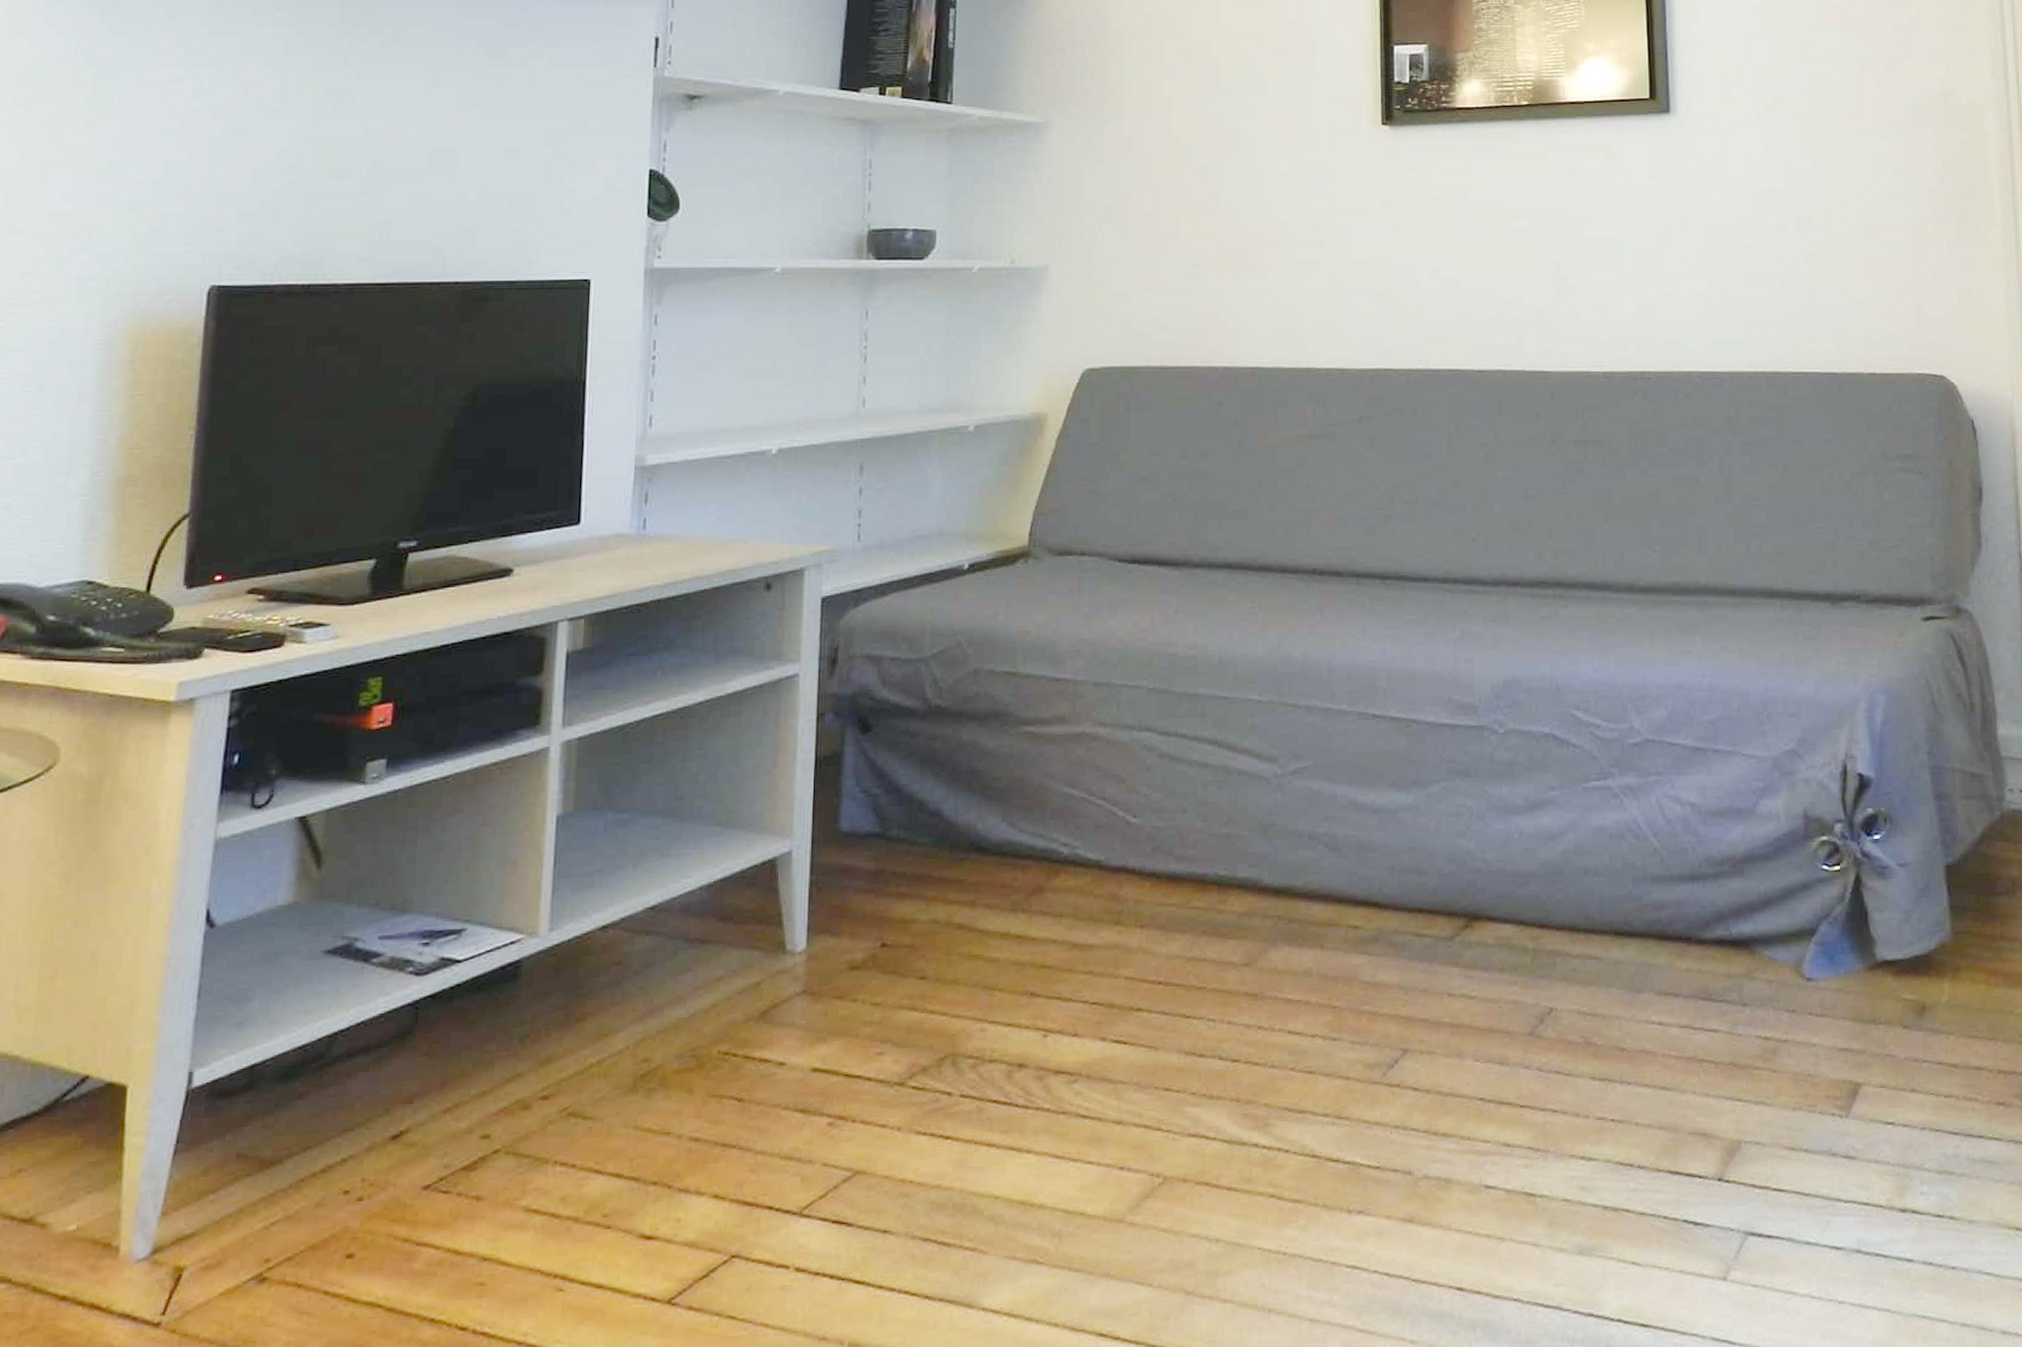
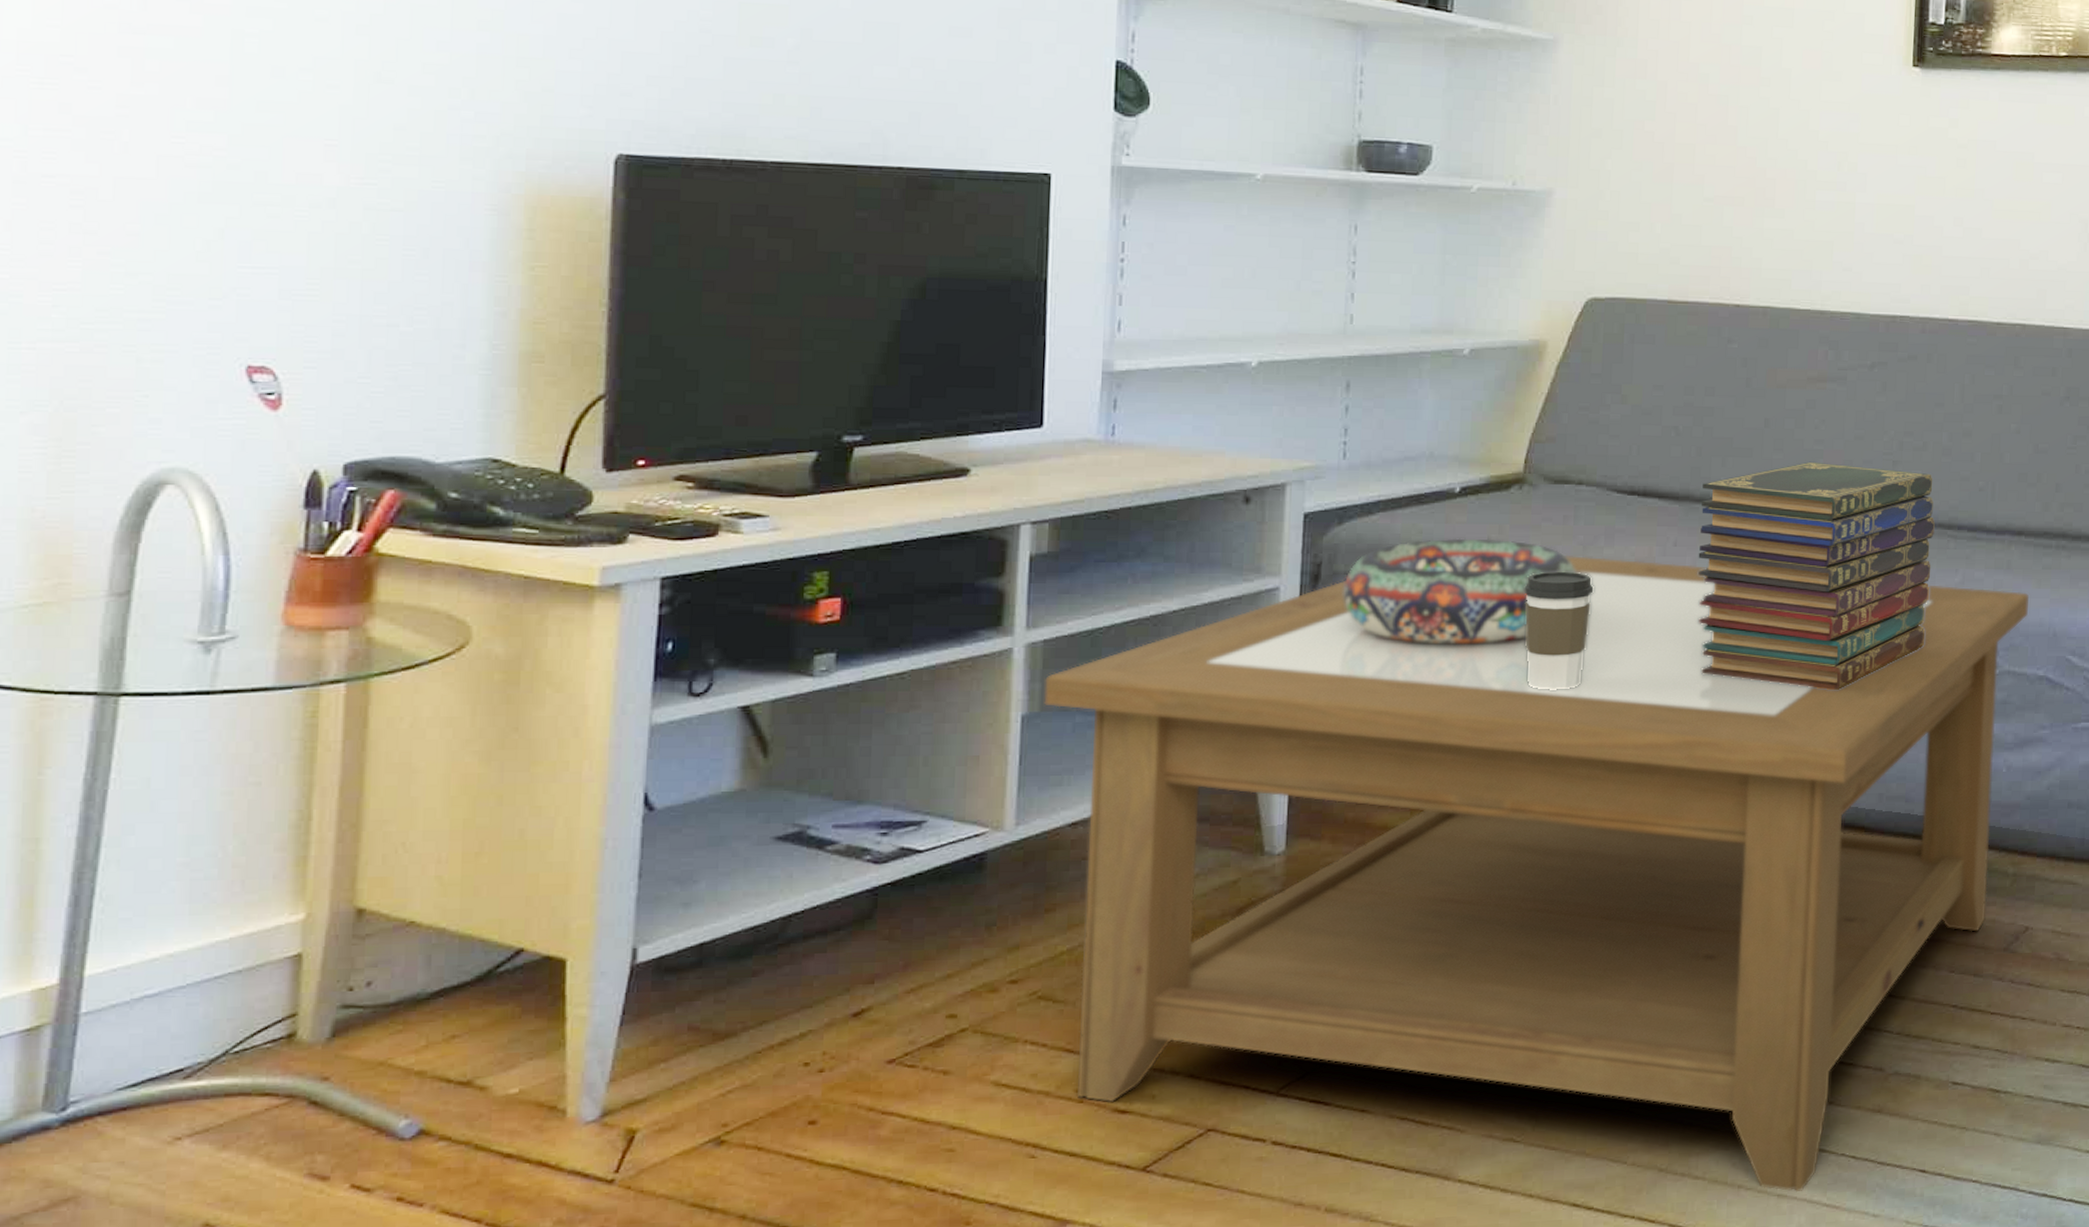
coffee table: none [578,627,1529,1316] -> present [1044,554,2029,1193]
decorative bowl: none [859,614,1082,725] -> present [1343,538,1576,643]
coffee cup: none [1030,644,1099,769] -> present [1522,571,1594,690]
book stack: none [1199,520,1430,758] -> present [1697,461,1935,691]

